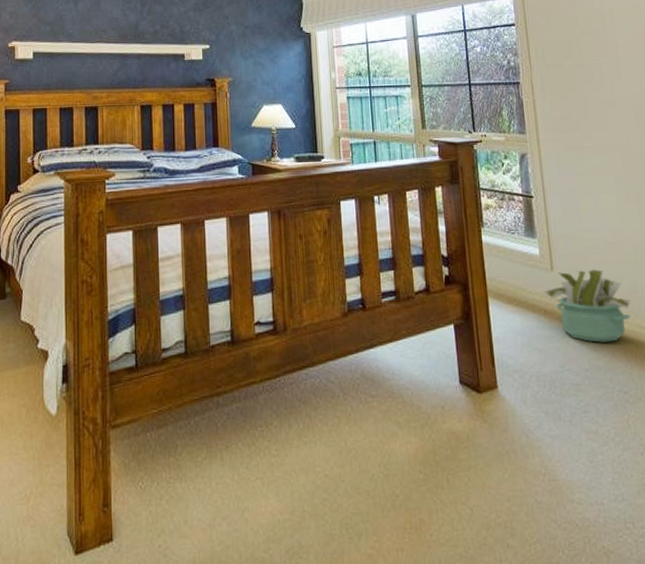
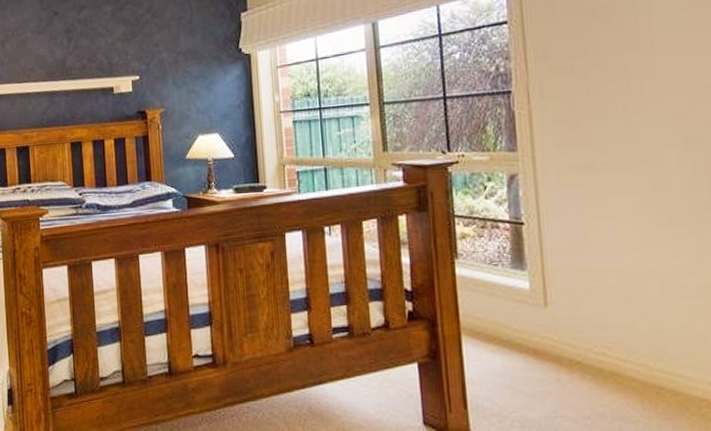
decorative plant: present [543,269,631,342] -> none [532,306,654,388]

